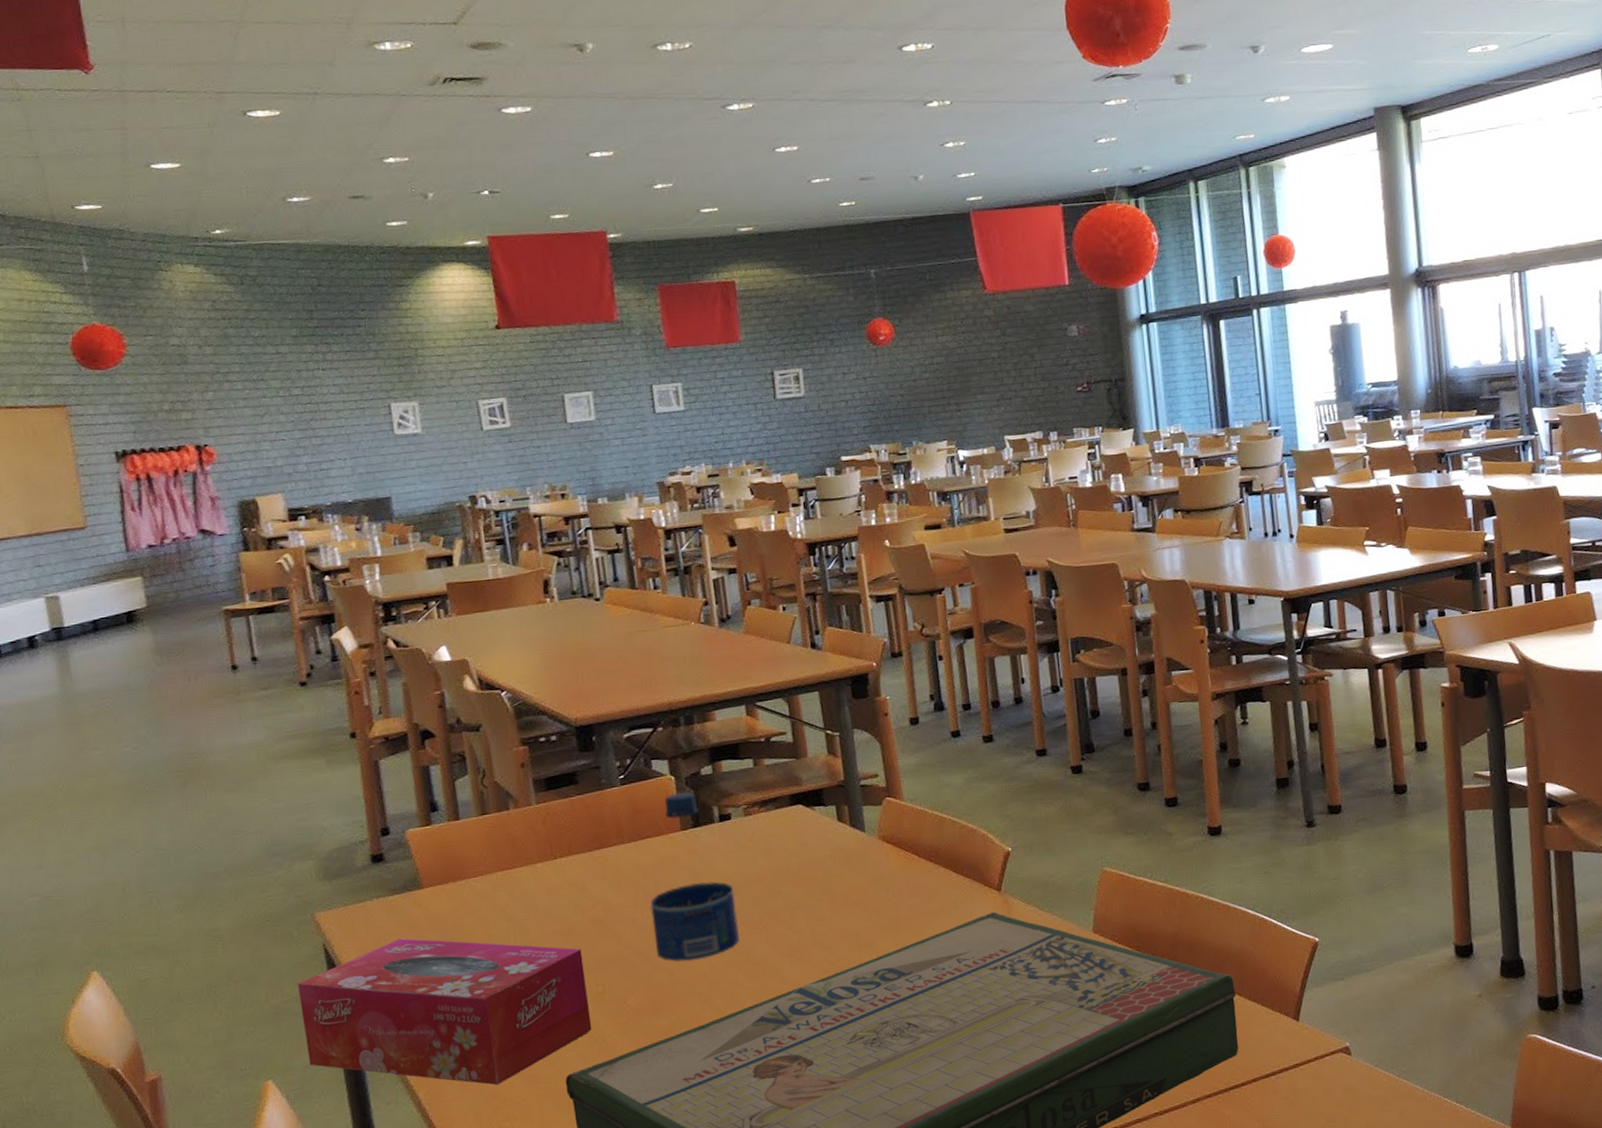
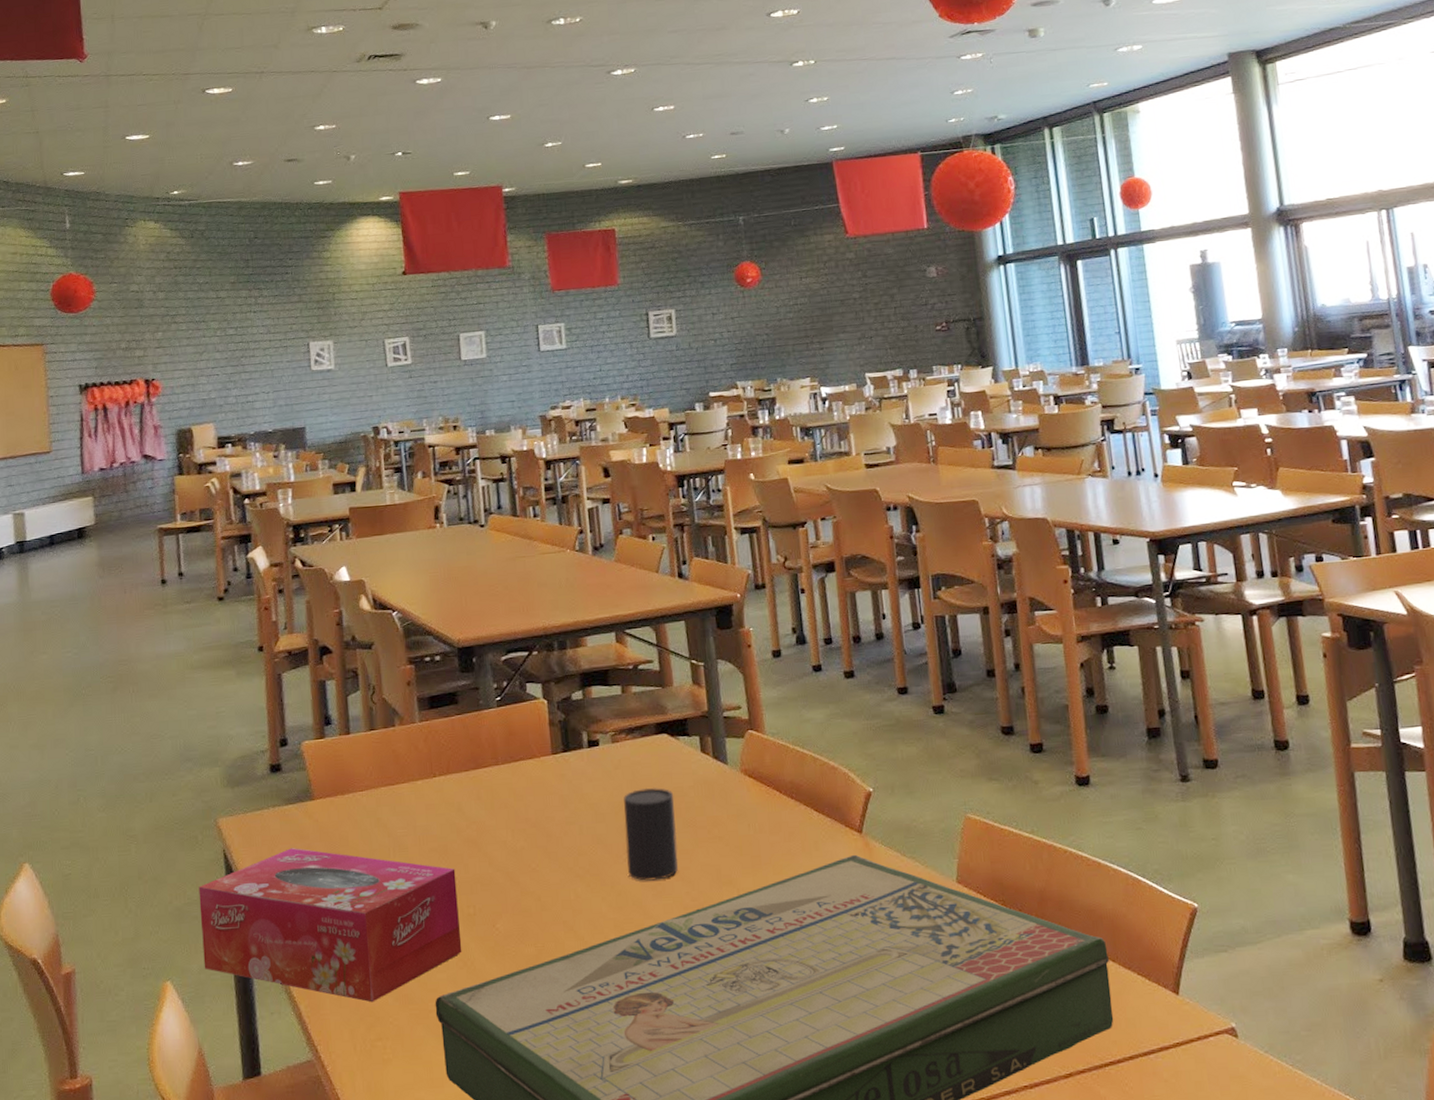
water bottle: present [650,792,740,963] -> none [521,716,605,889]
cup: none [758,858,817,949] -> present [624,787,679,881]

